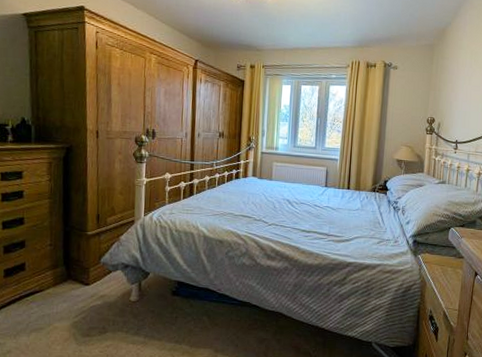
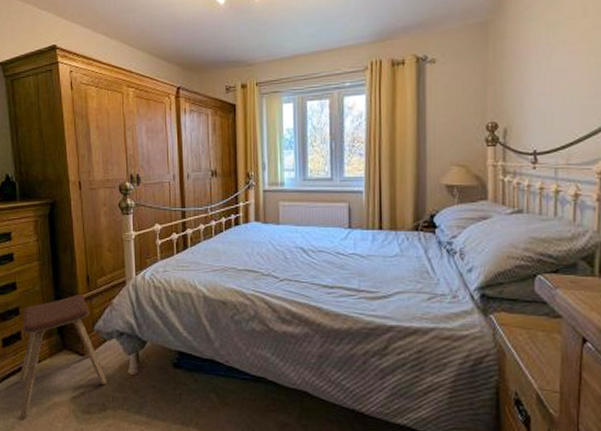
music stool: none [17,230,110,344] -> present [19,293,108,420]

